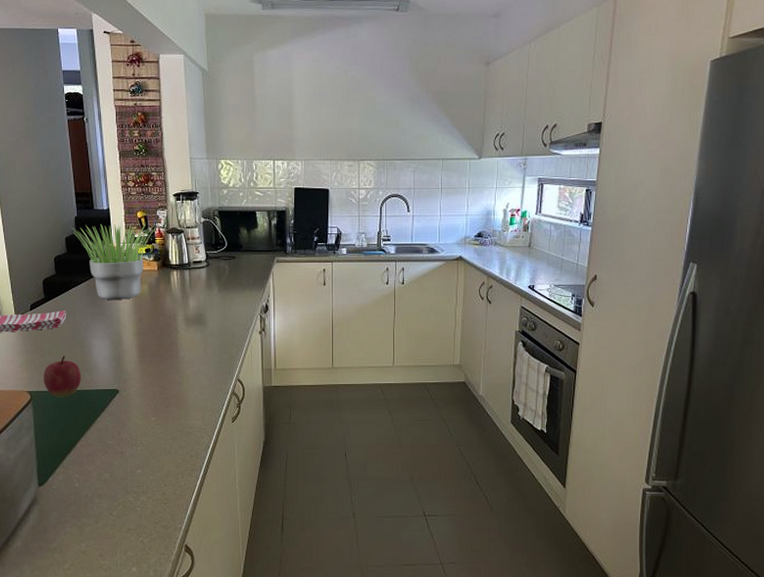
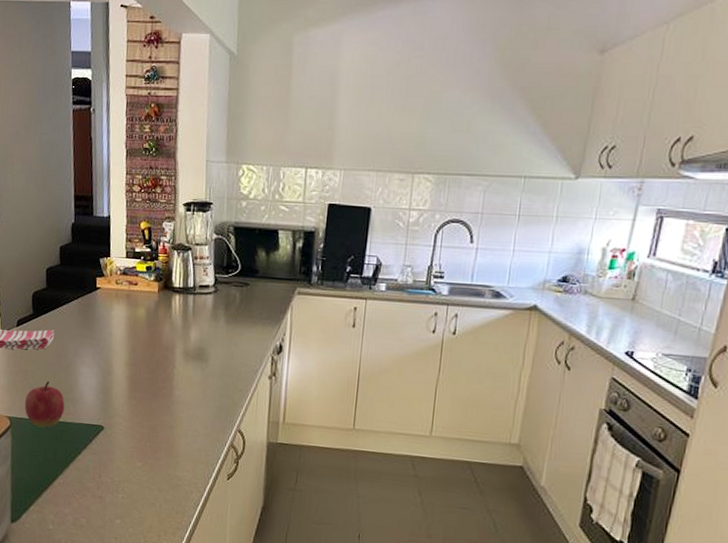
potted plant: present [71,223,157,299] -> none [67,233,162,324]

